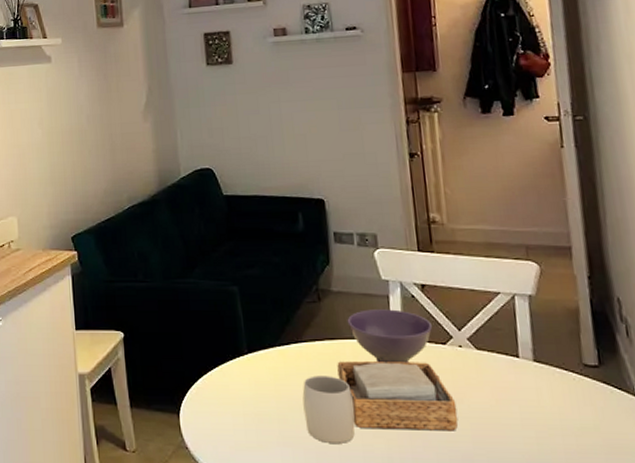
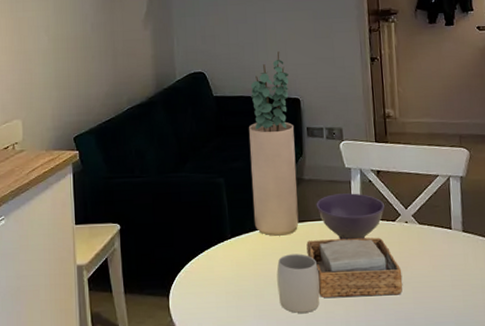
vase: none [264,146,328,354] -> present [248,51,299,236]

